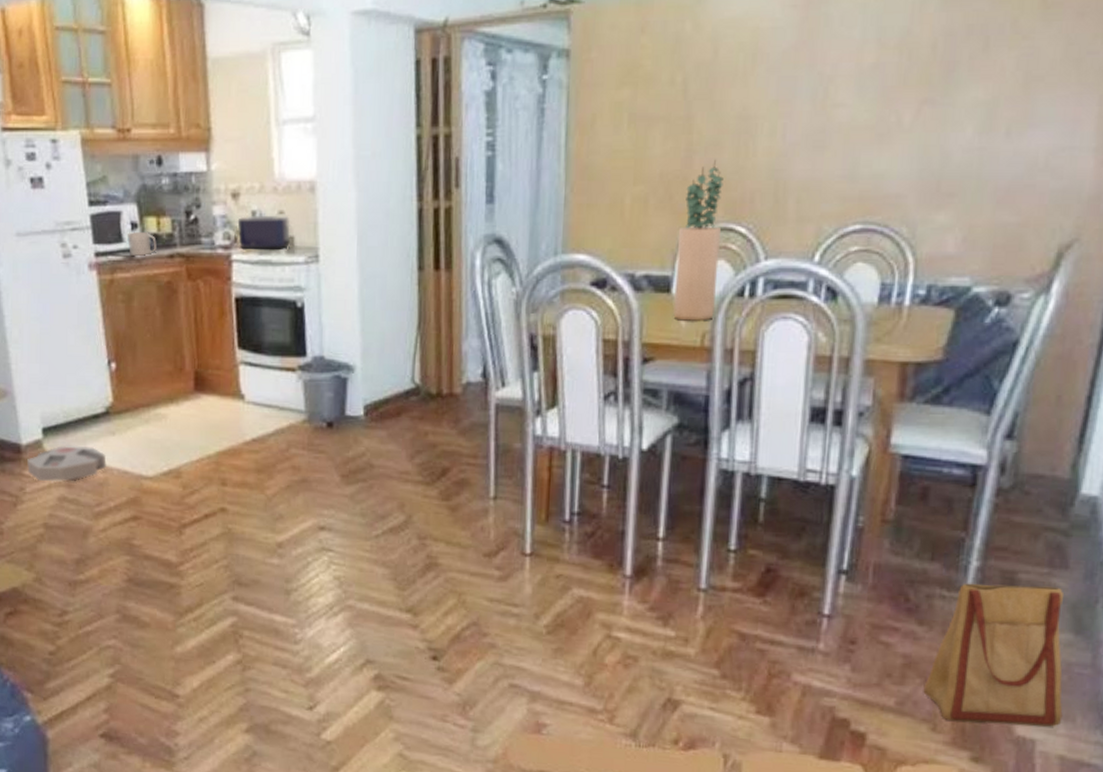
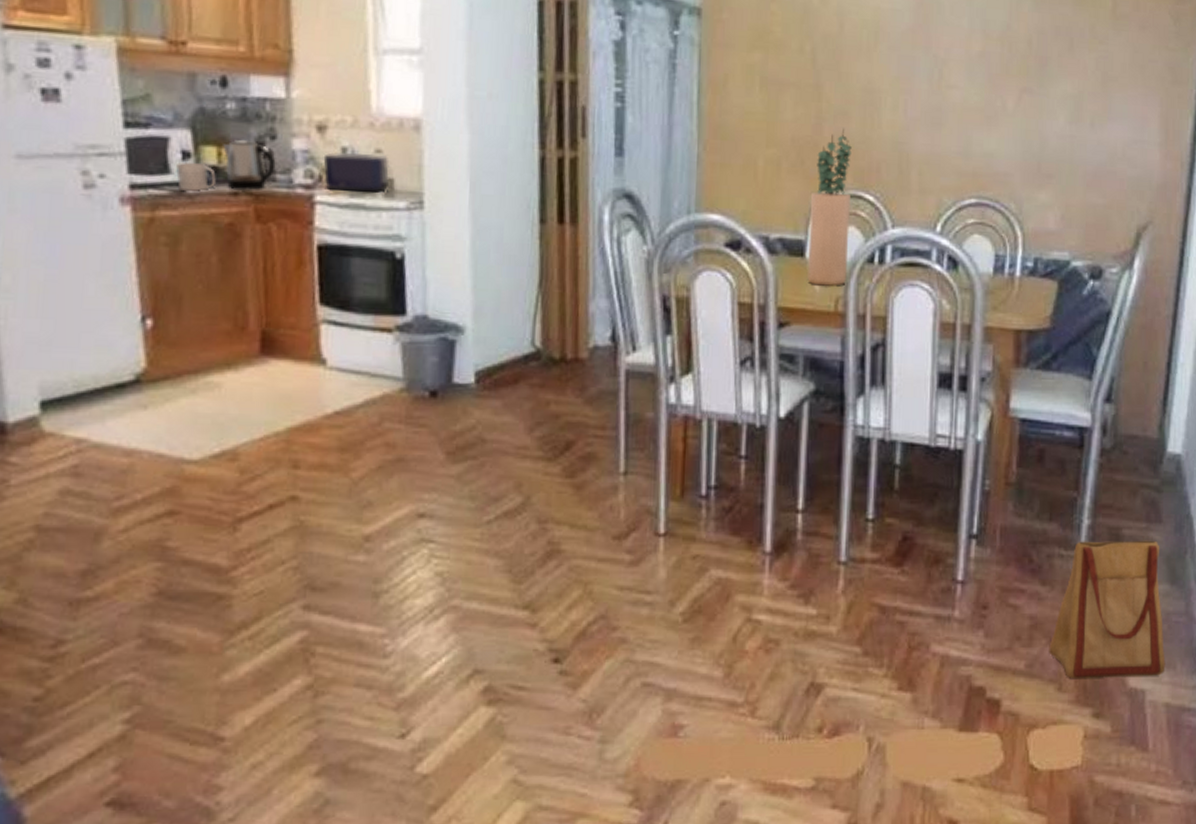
robot vacuum: present [26,446,106,482] -> none [13,423,133,471]
kettle: none [161,209,201,255] -> present [223,139,276,192]

